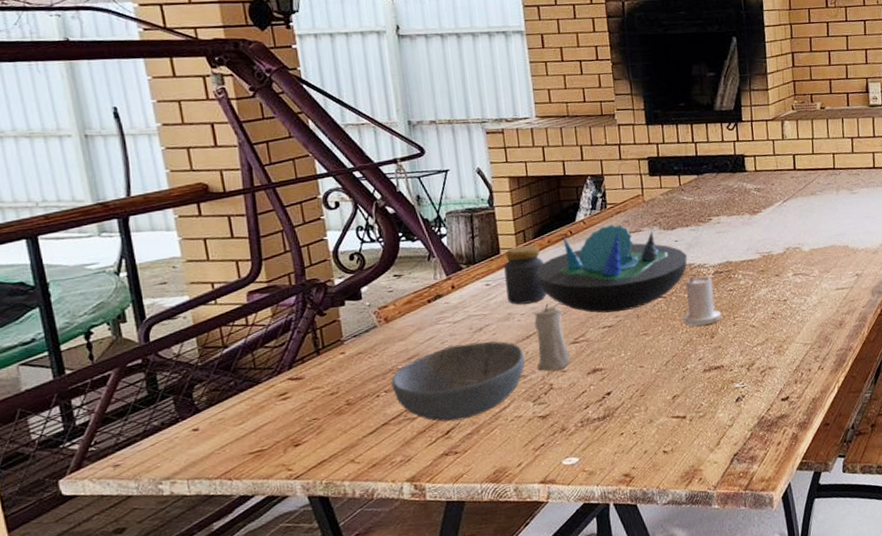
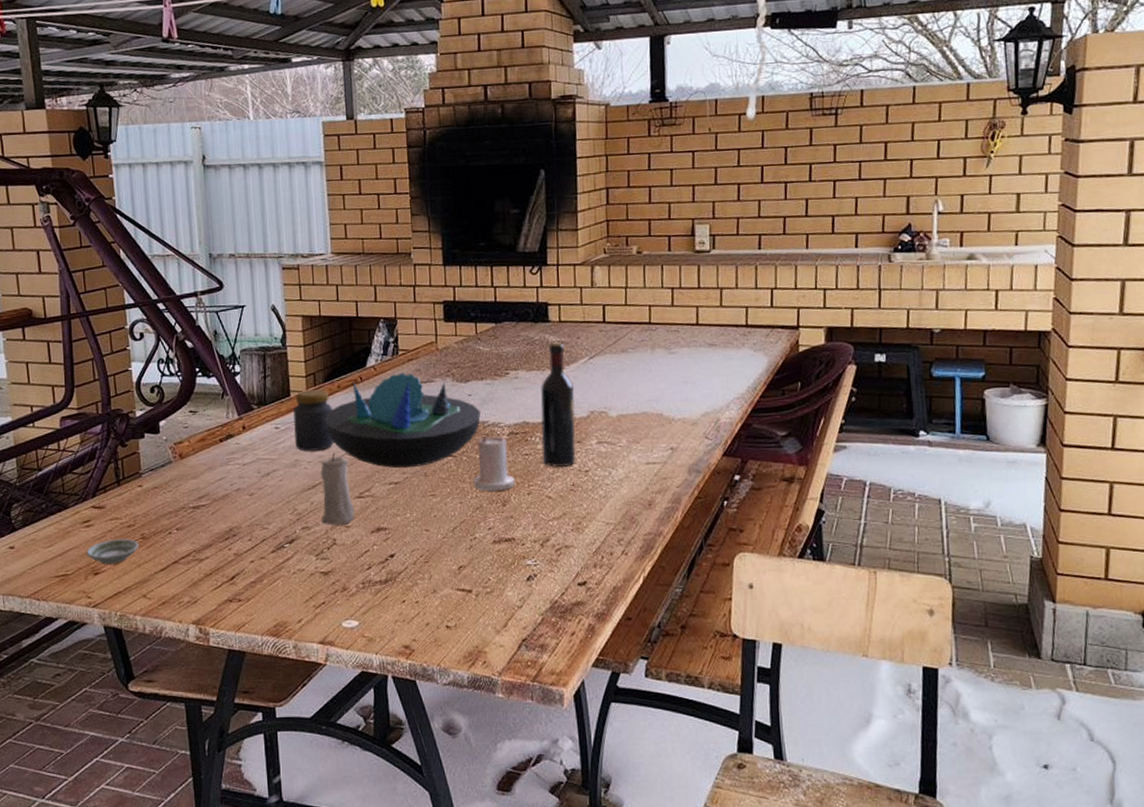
saucer: none [284,406,344,435] -> present [86,539,139,565]
bowl: present [391,341,525,422] -> none [182,487,310,567]
wine bottle: none [741,189,775,300] -> present [540,342,576,467]

